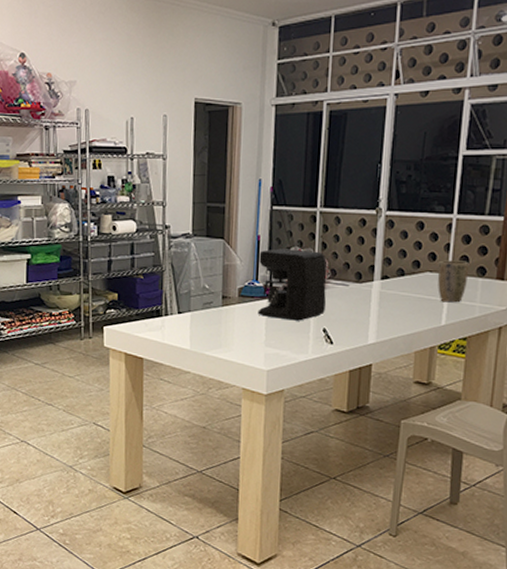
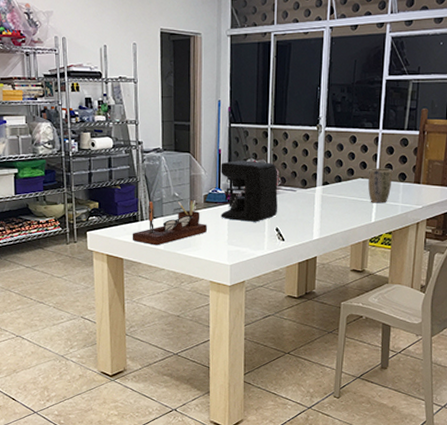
desk organizer: none [154,292,241,345] -> present [132,199,207,246]

